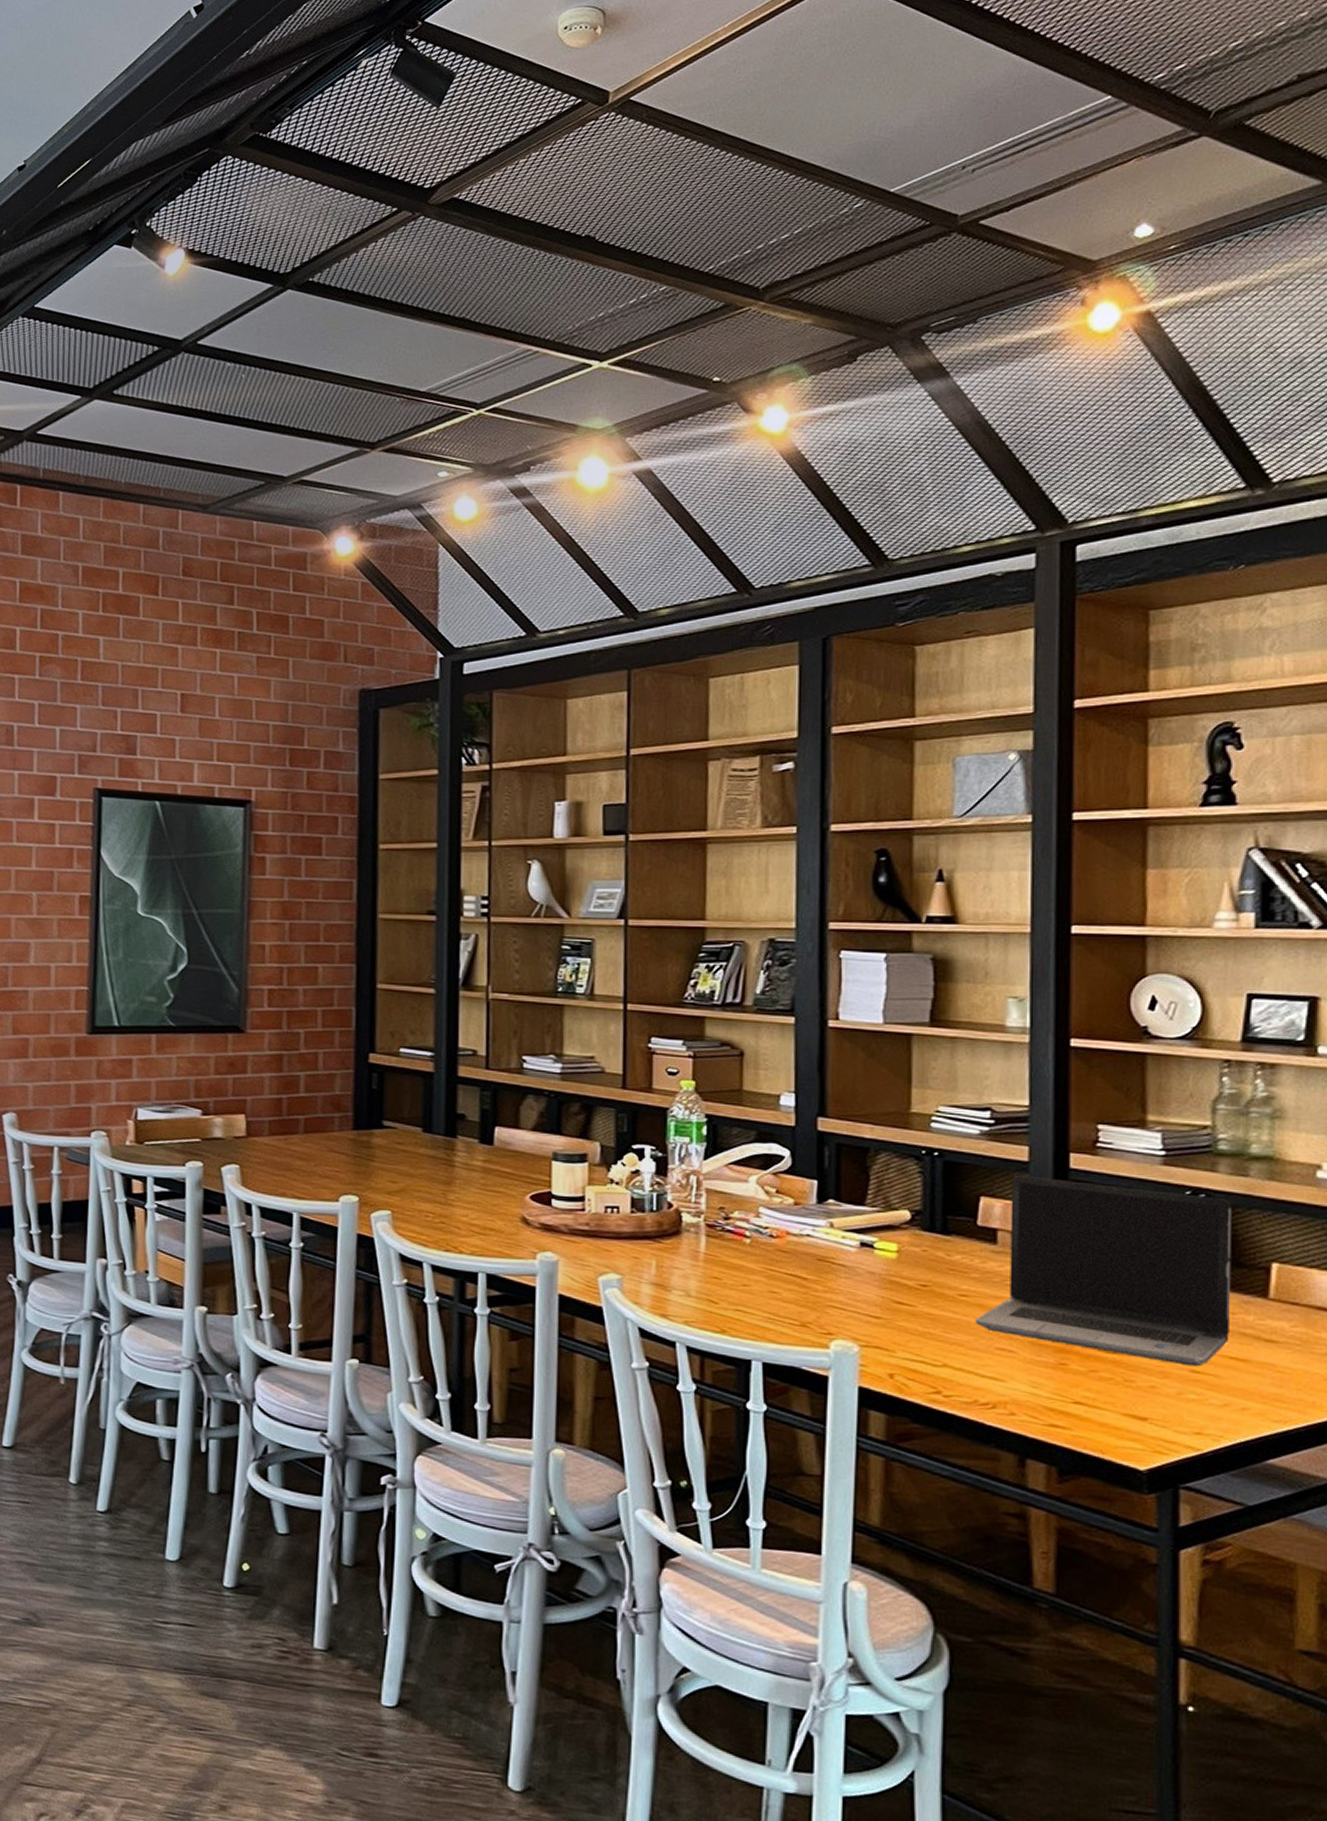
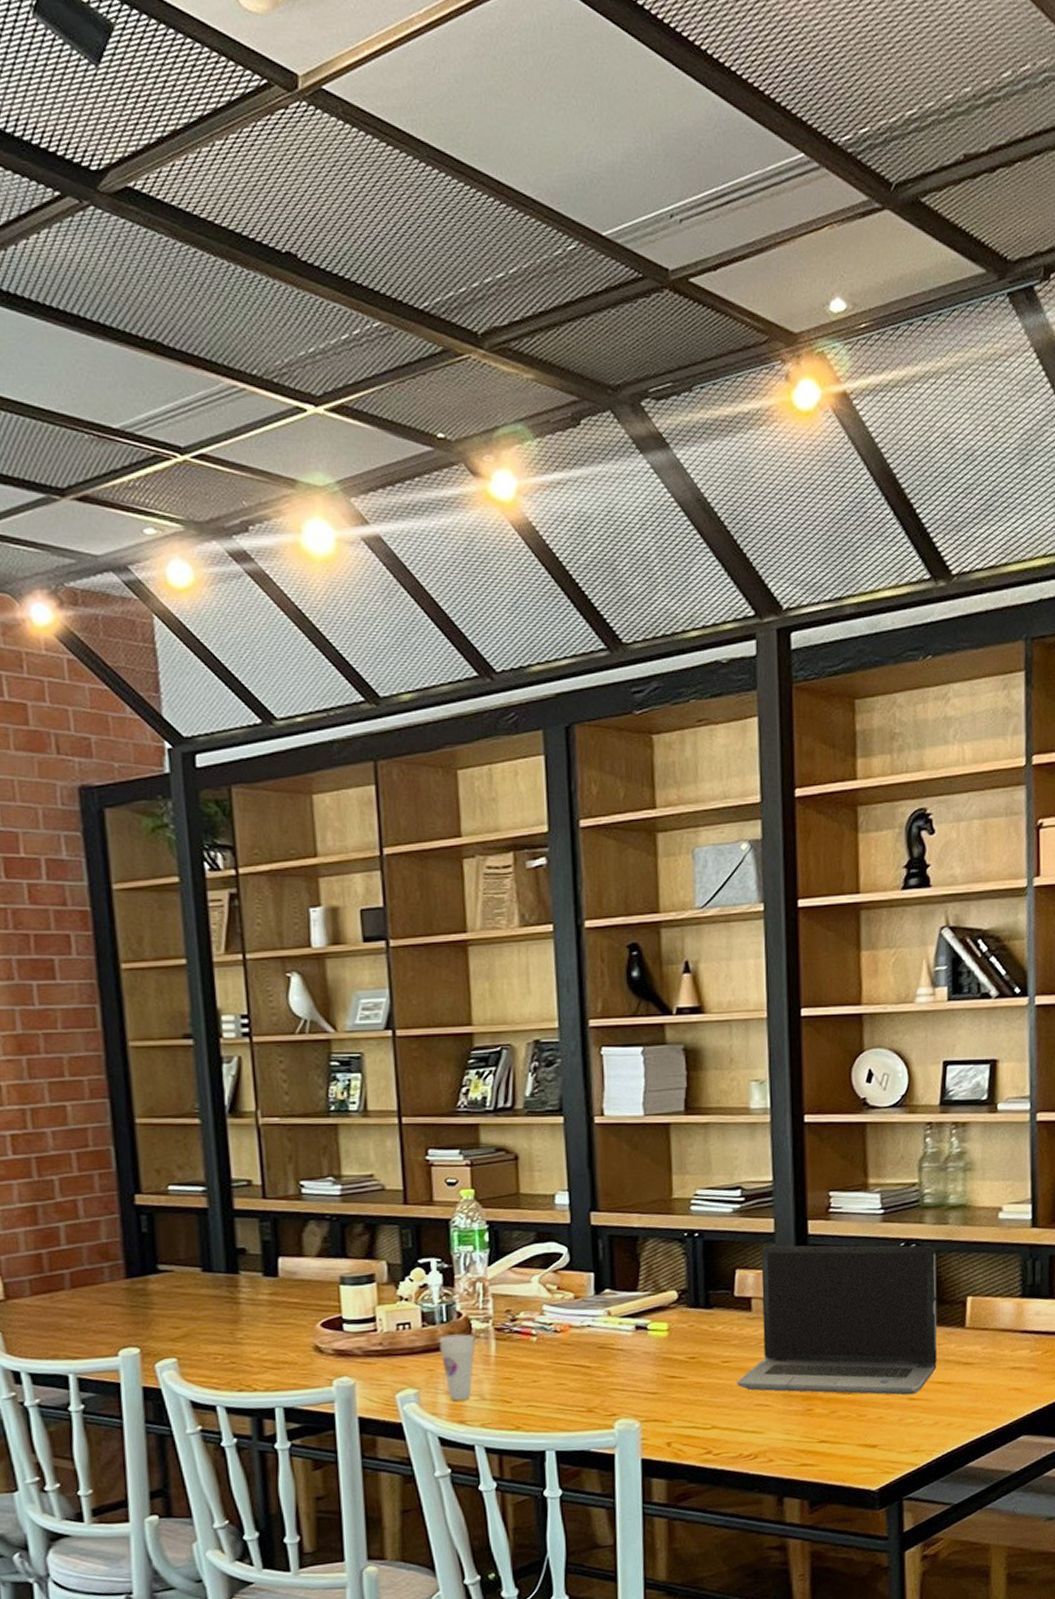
cup: none [647,1224,685,1293] -> present [439,1334,475,1400]

